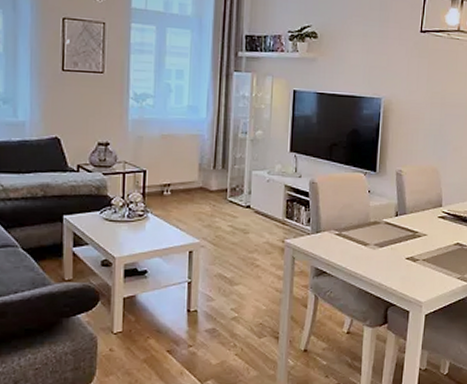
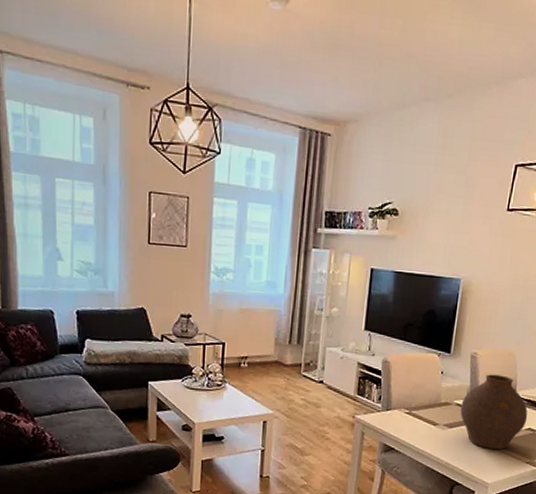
vase: none [389,191,455,266] -> present [460,374,528,449]

